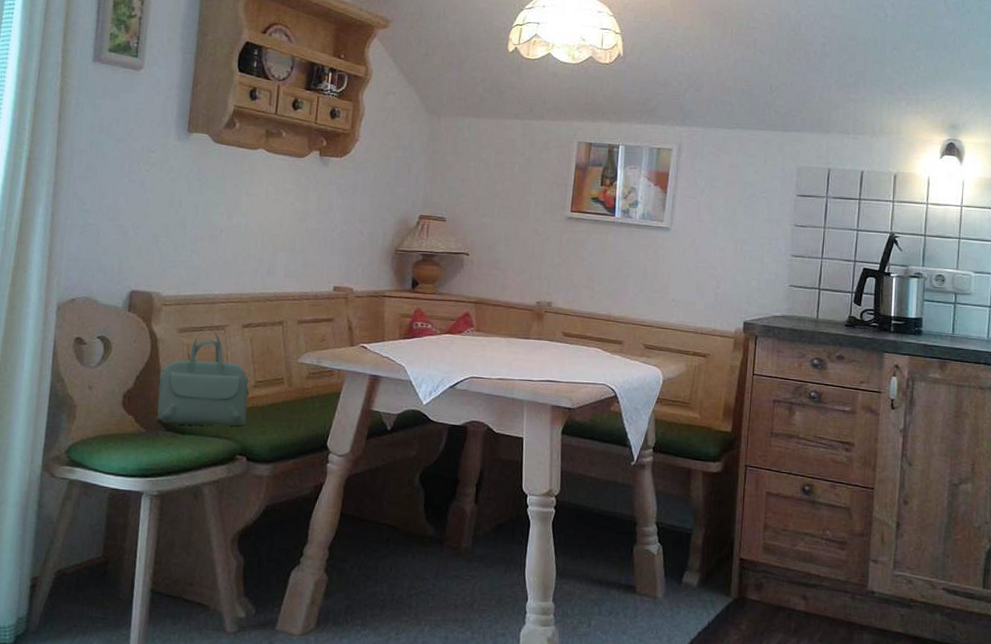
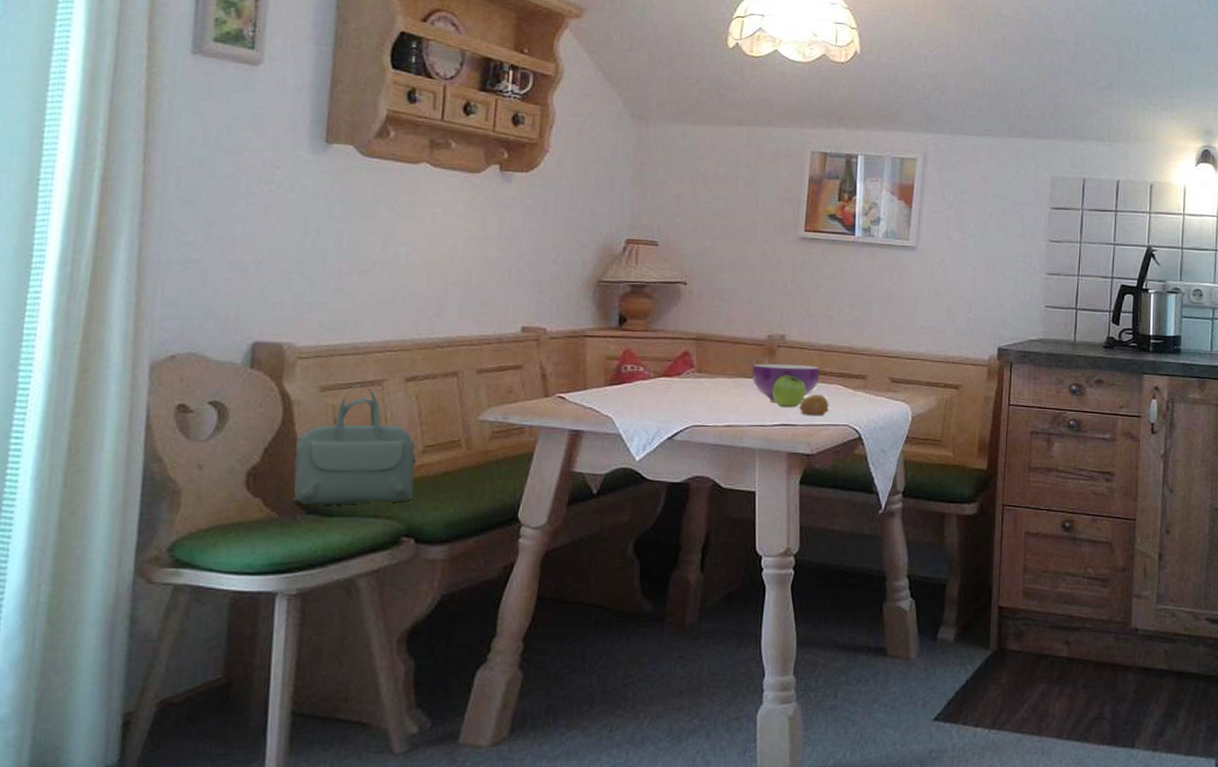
bowl: none [522,326,582,362] -> present [752,363,820,404]
fruit: none [540,337,570,367] -> present [772,375,807,408]
bread roll: none [563,355,589,375] -> present [800,394,829,416]

